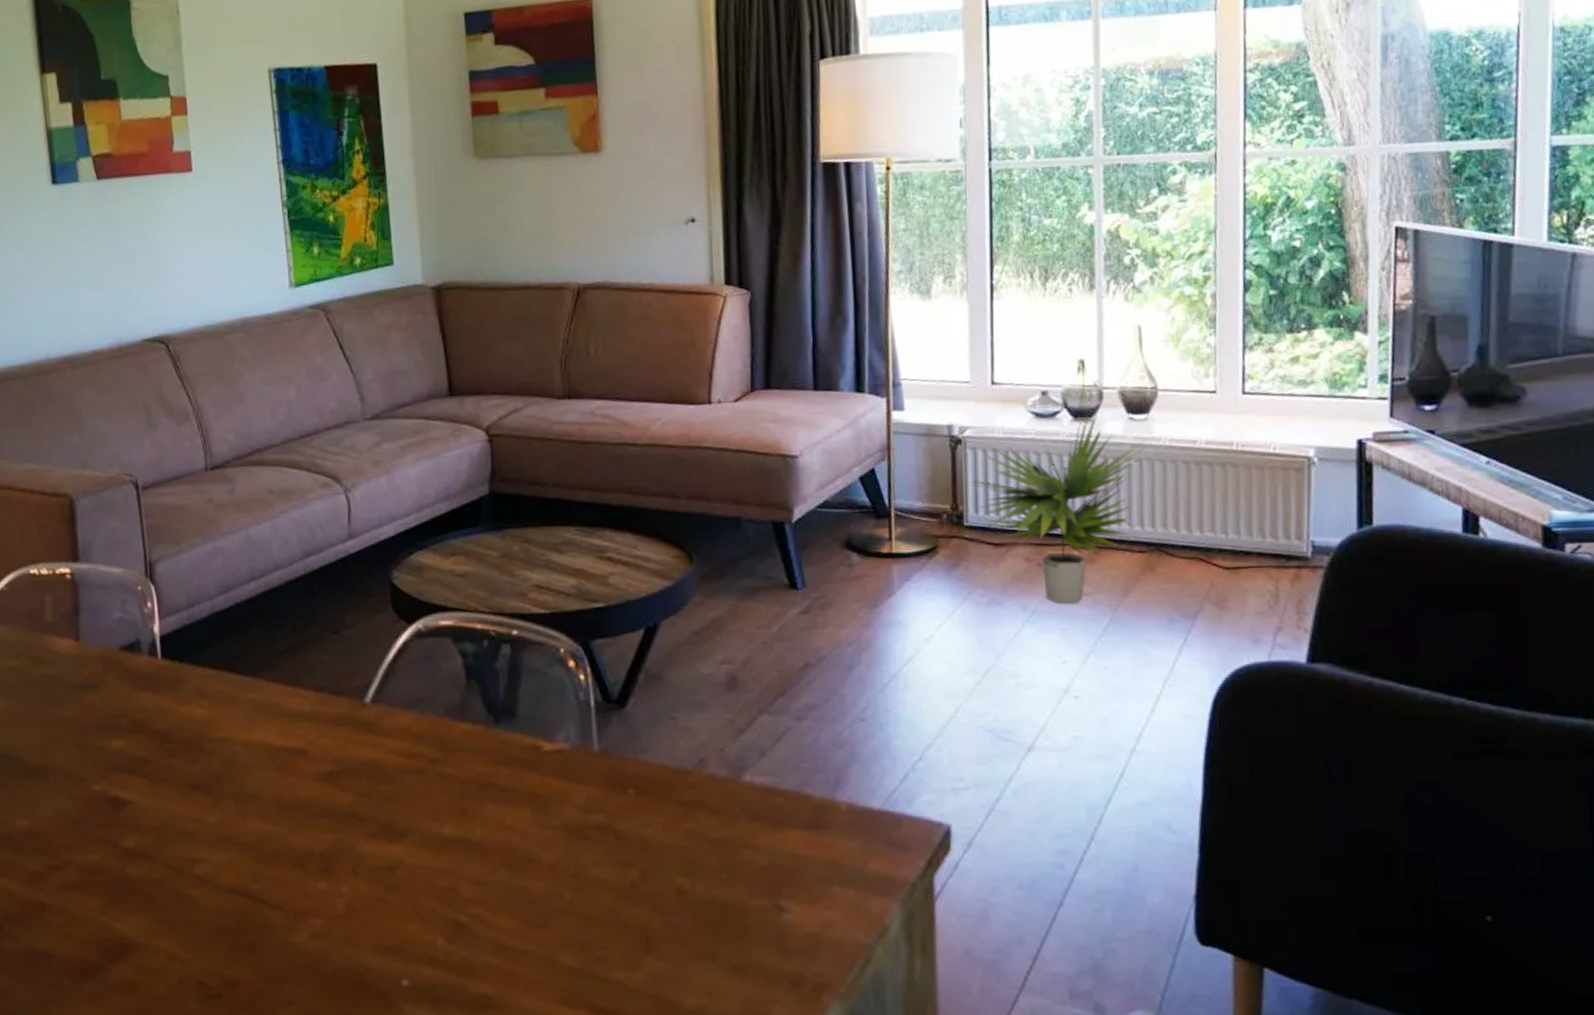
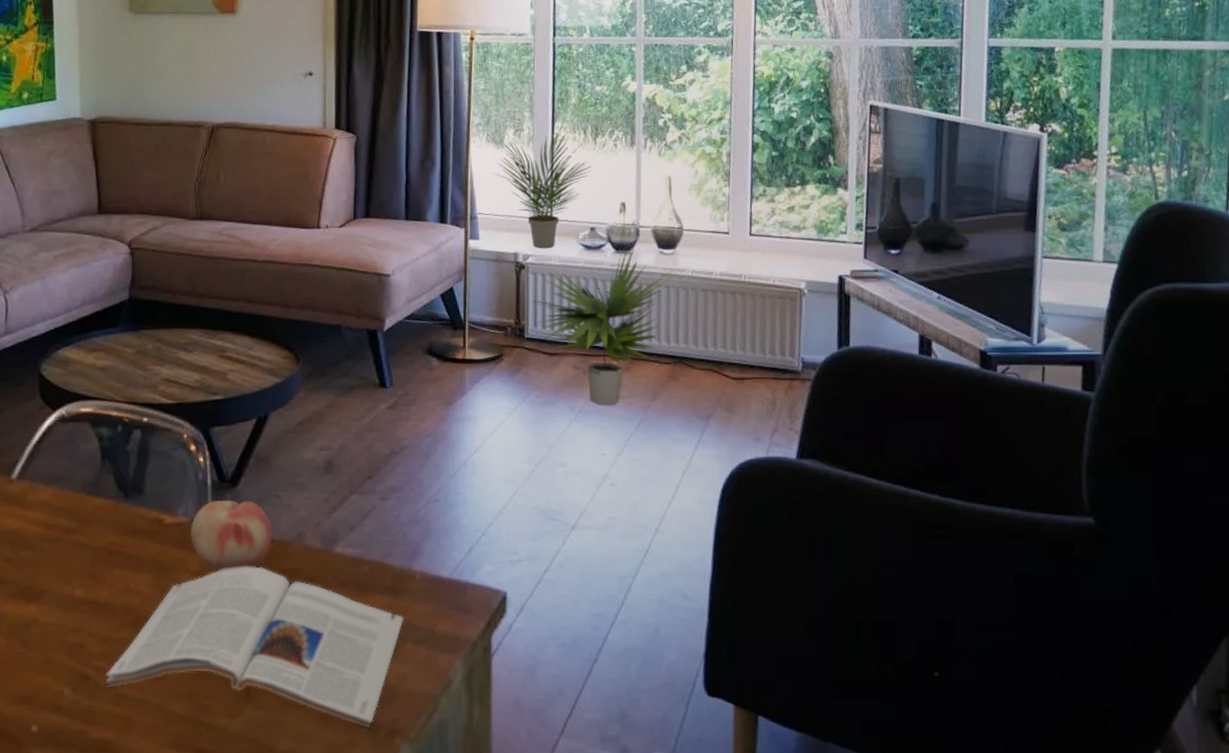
magazine: none [483,799,828,981] -> present [106,566,404,727]
fruit: none [573,722,669,805] -> present [190,499,273,572]
potted plant: none [922,278,1041,418] -> present [496,132,591,248]

